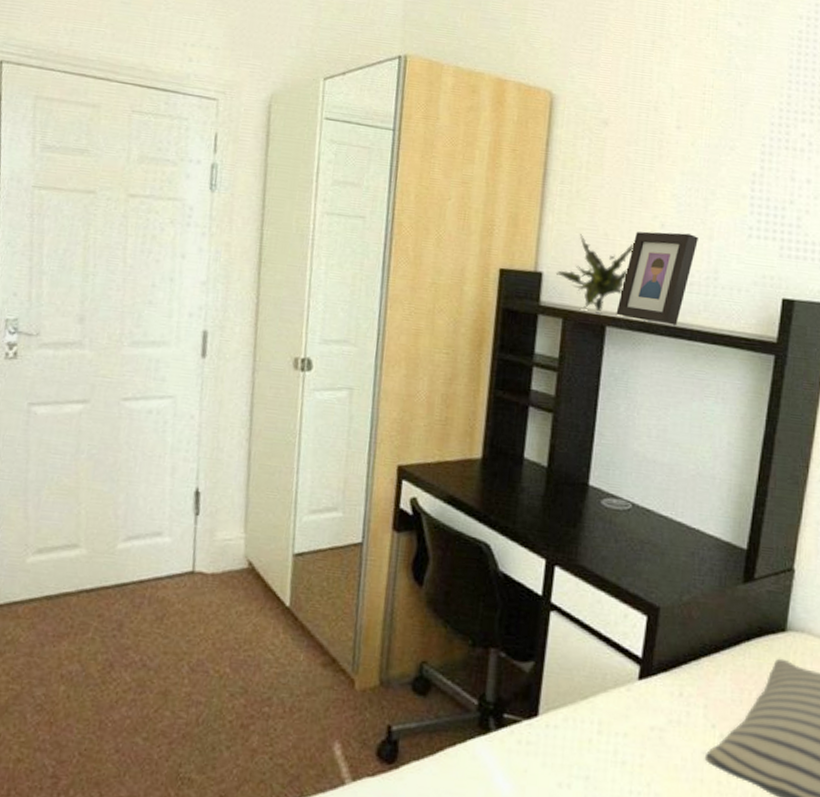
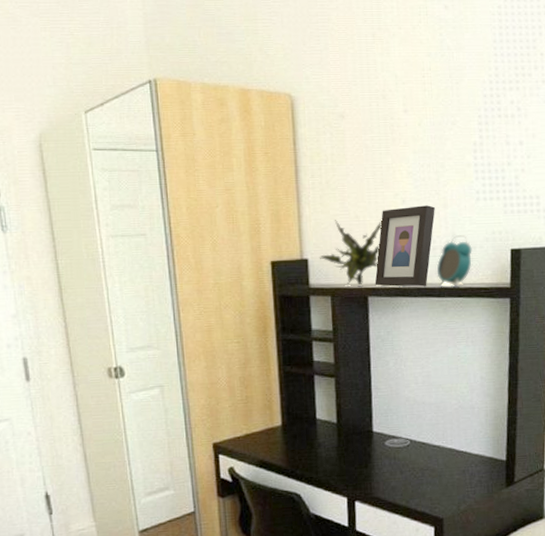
alarm clock: none [690,273,736,333] -> present [437,235,472,287]

